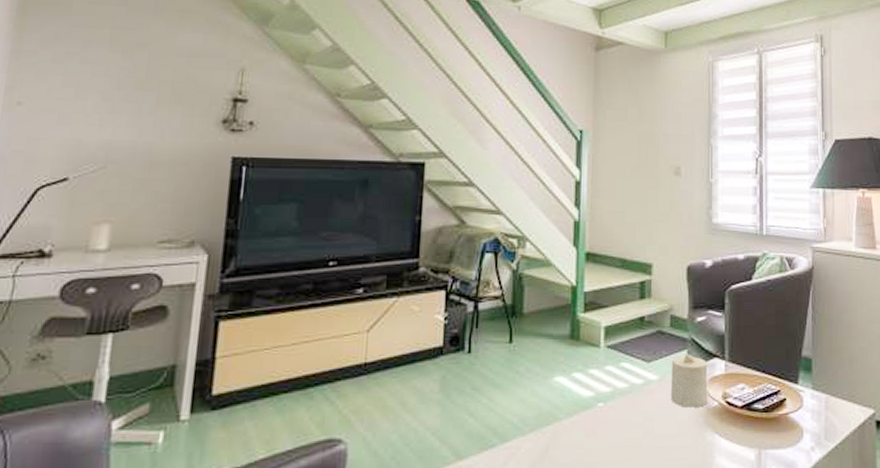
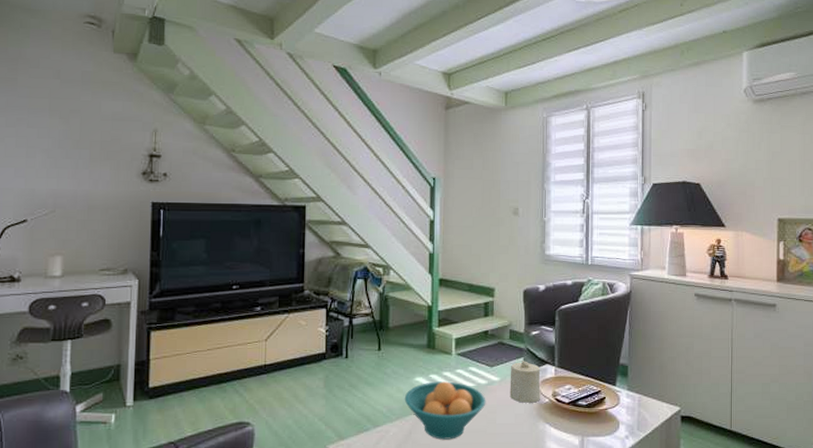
fruit bowl: none [540,381,642,457] -> present [404,381,486,440]

